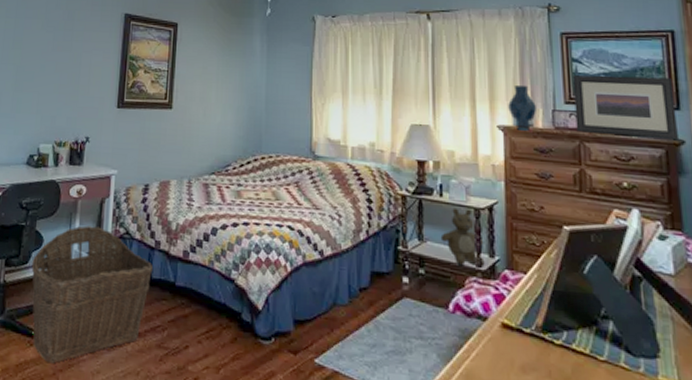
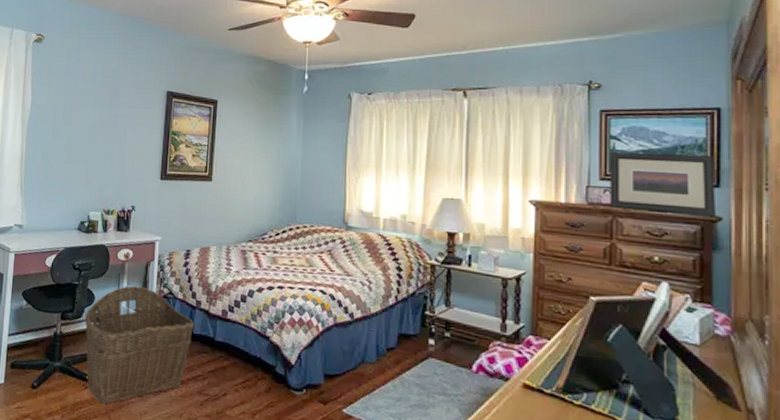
teddy bear: present [440,208,485,268] -> none [467,277,510,333]
vase: present [508,84,538,132] -> none [541,161,571,207]

